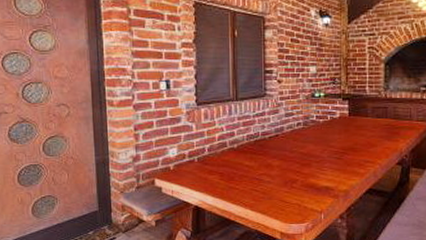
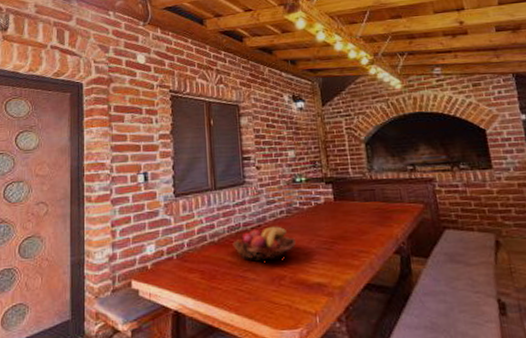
fruit basket: none [251,136,309,167] -> present [232,226,296,262]

